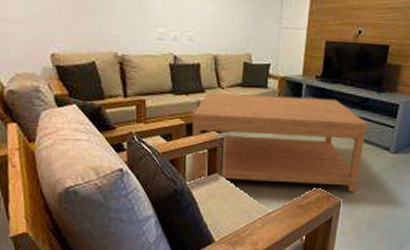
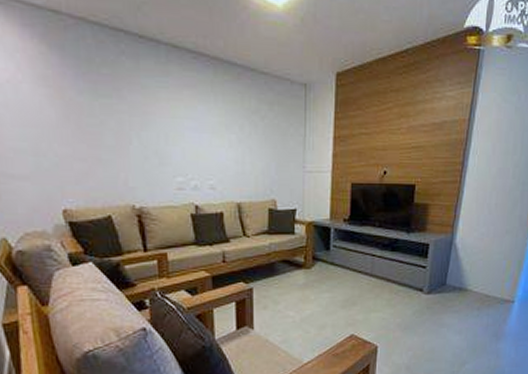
coffee table: present [191,93,368,192] -> none [217,241,400,339]

